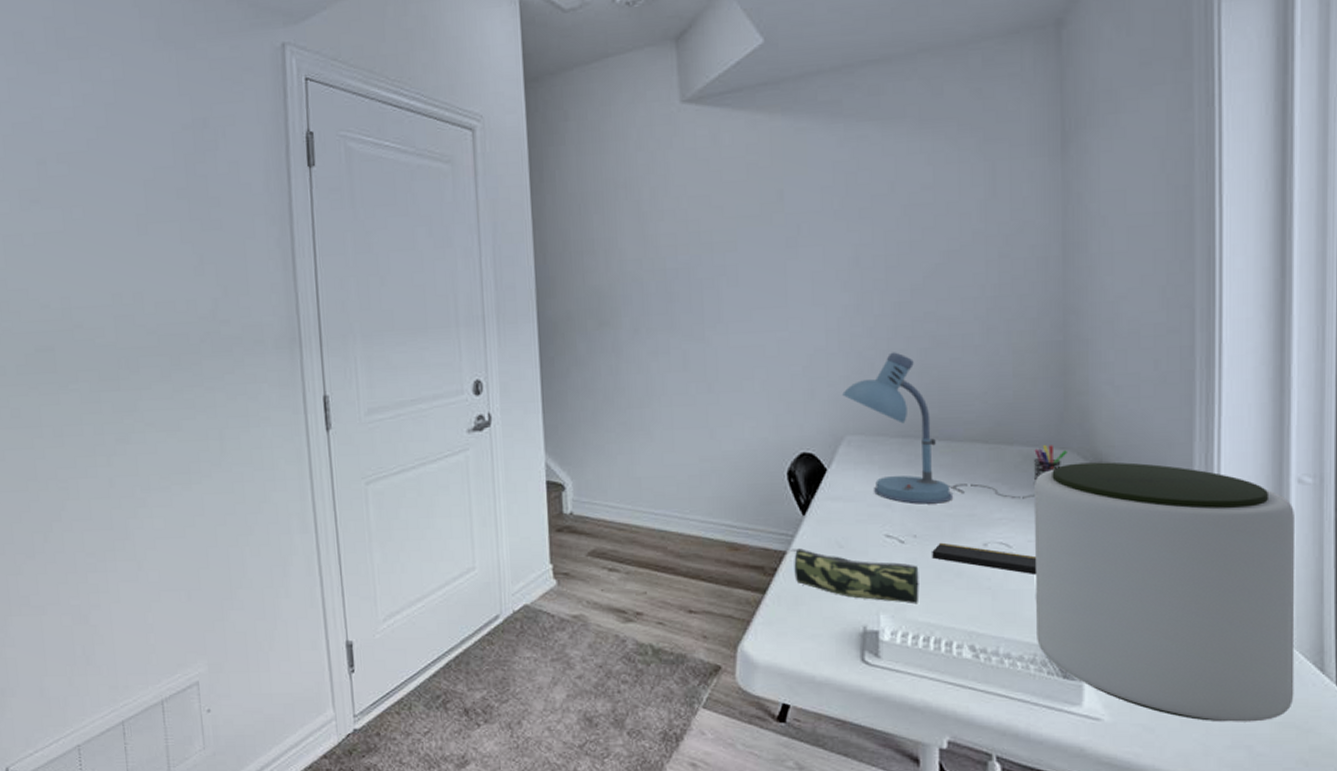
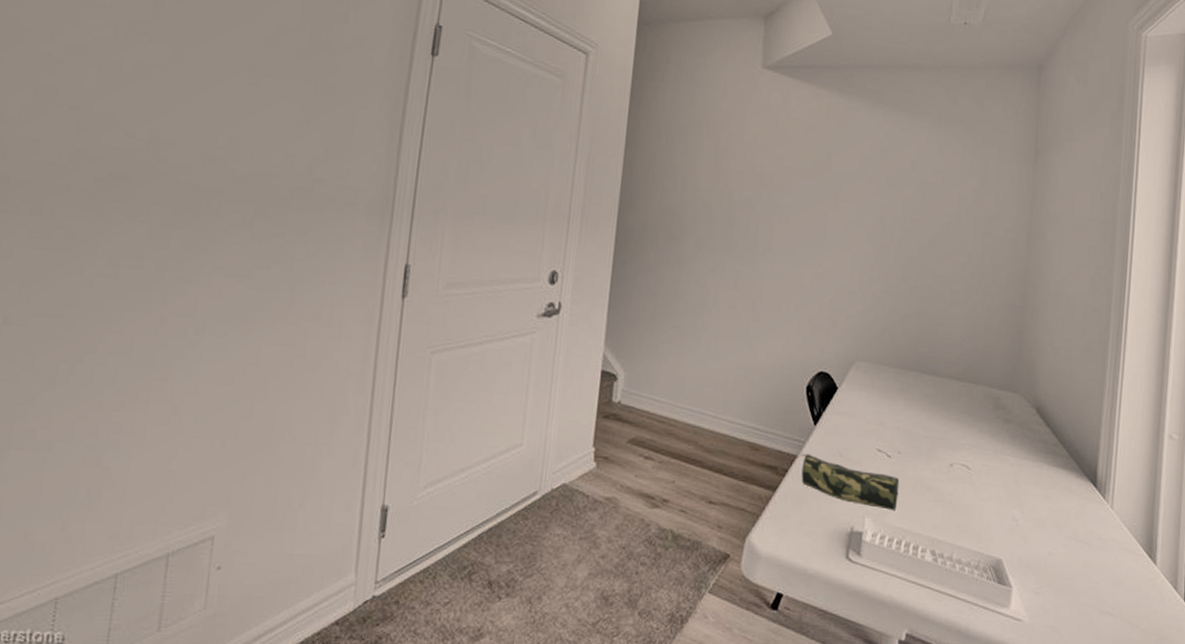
desk lamp: present [842,352,1035,504] -> none [857,297,991,430]
notepad: present [932,542,1037,575] -> none [911,460,988,494]
pen holder: present [1034,445,1067,484] -> none [992,388,1017,418]
plant pot: present [1035,462,1295,722] -> none [981,405,1166,628]

